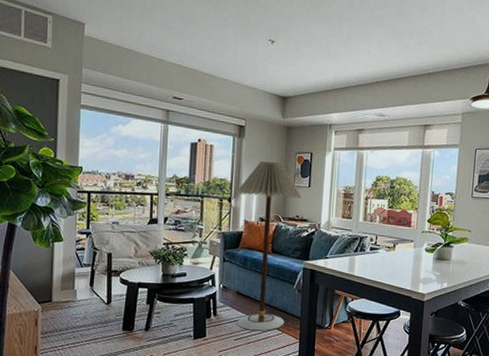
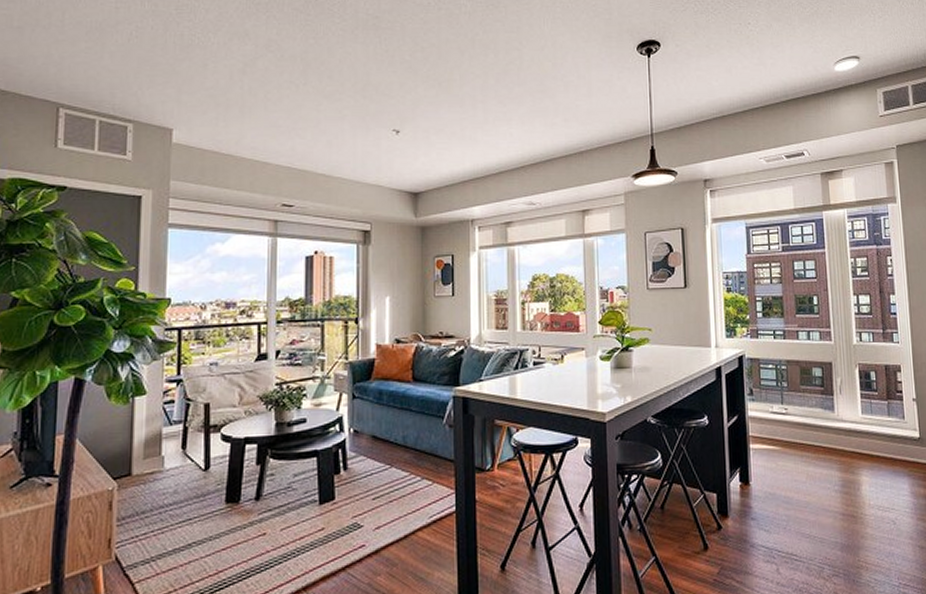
floor lamp: present [235,161,302,331] -> none [362,270,445,485]

